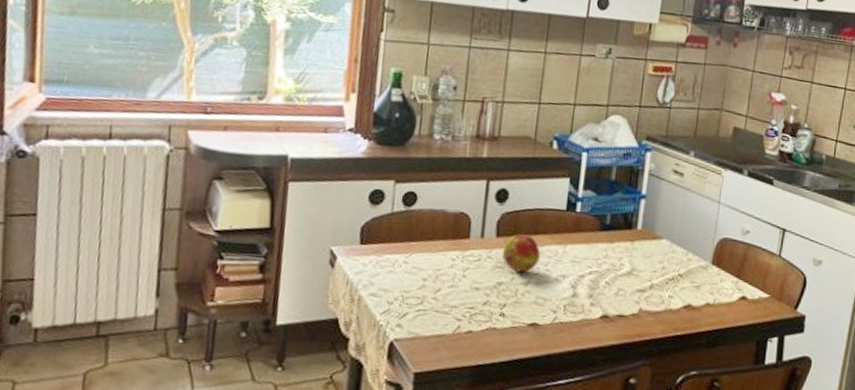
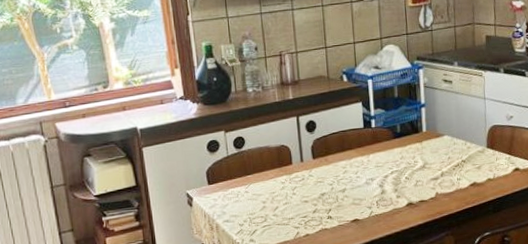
fruit: present [502,234,541,272] -> none [320,153,350,183]

